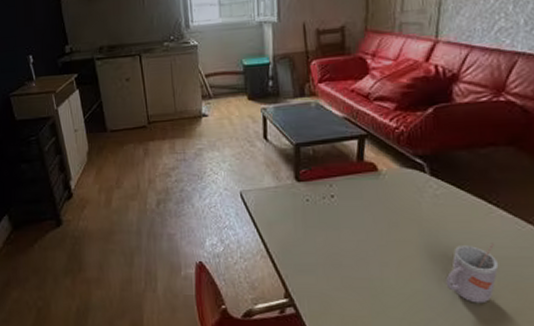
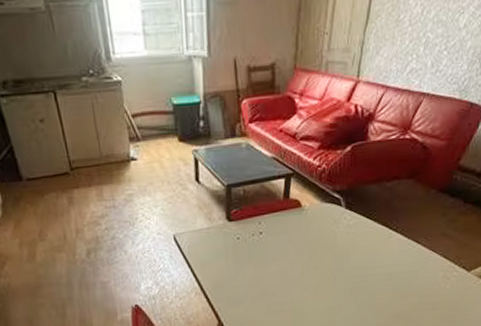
mug: present [445,243,499,304] -> none [352,262,394,312]

